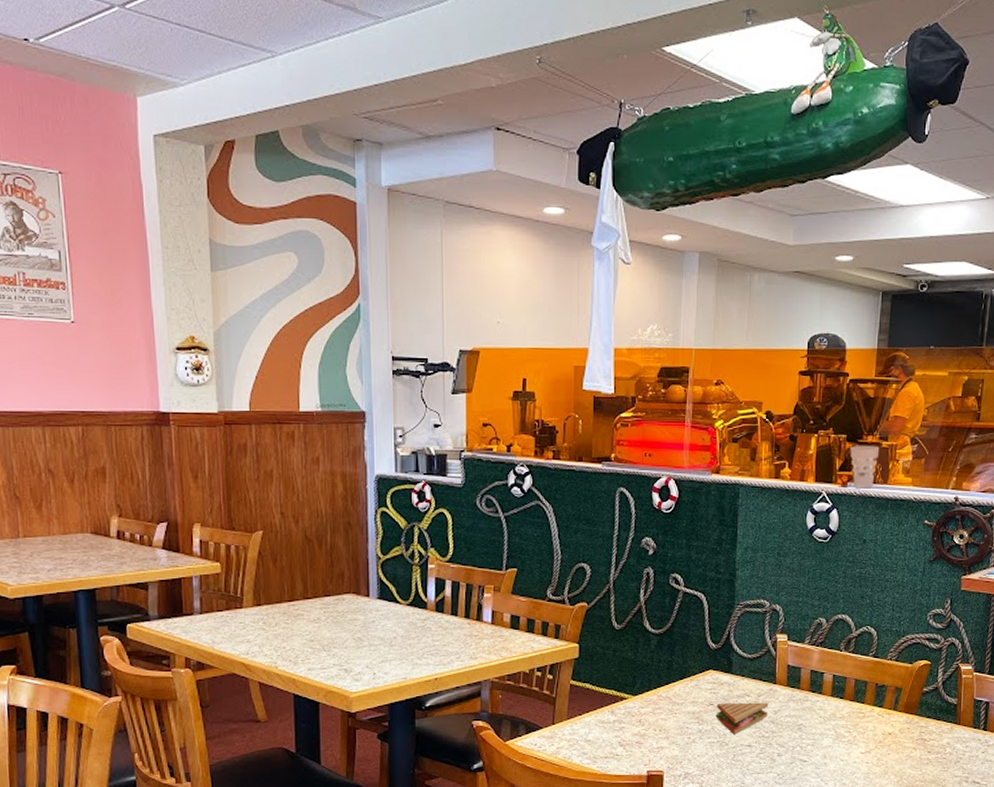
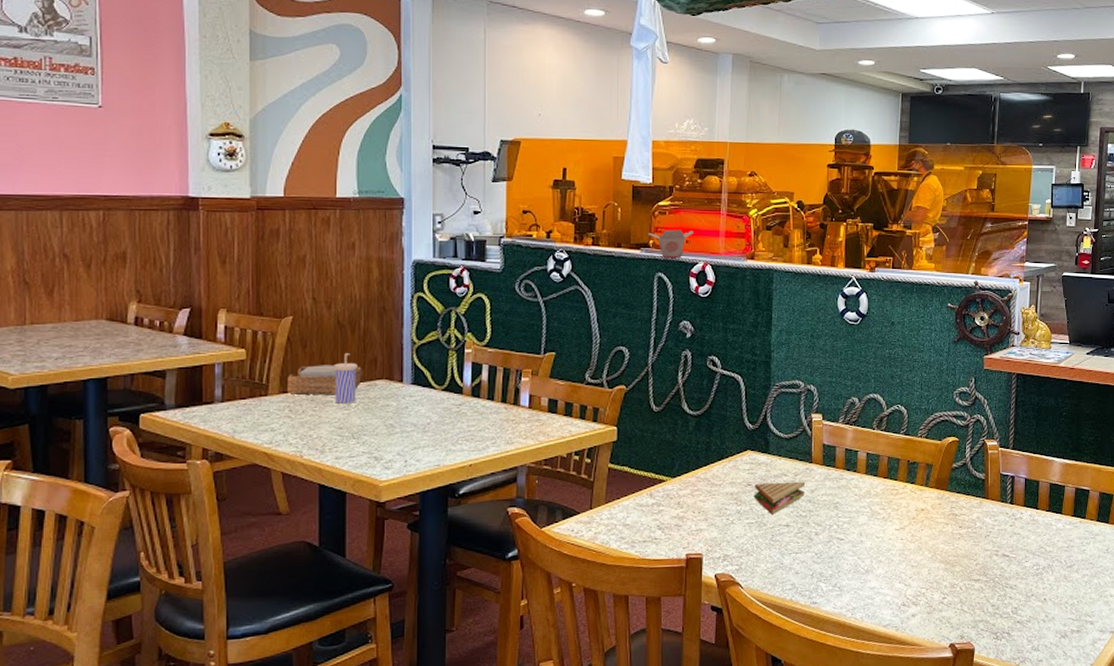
napkin holder: none [260,579,330,609] -> present [287,365,362,395]
beverage cup: none [303,566,326,617] -> present [334,352,358,404]
takeout container: none [610,442,657,473] -> present [648,229,694,259]
cup: present [850,445,880,490] -> none [877,233,904,275]

